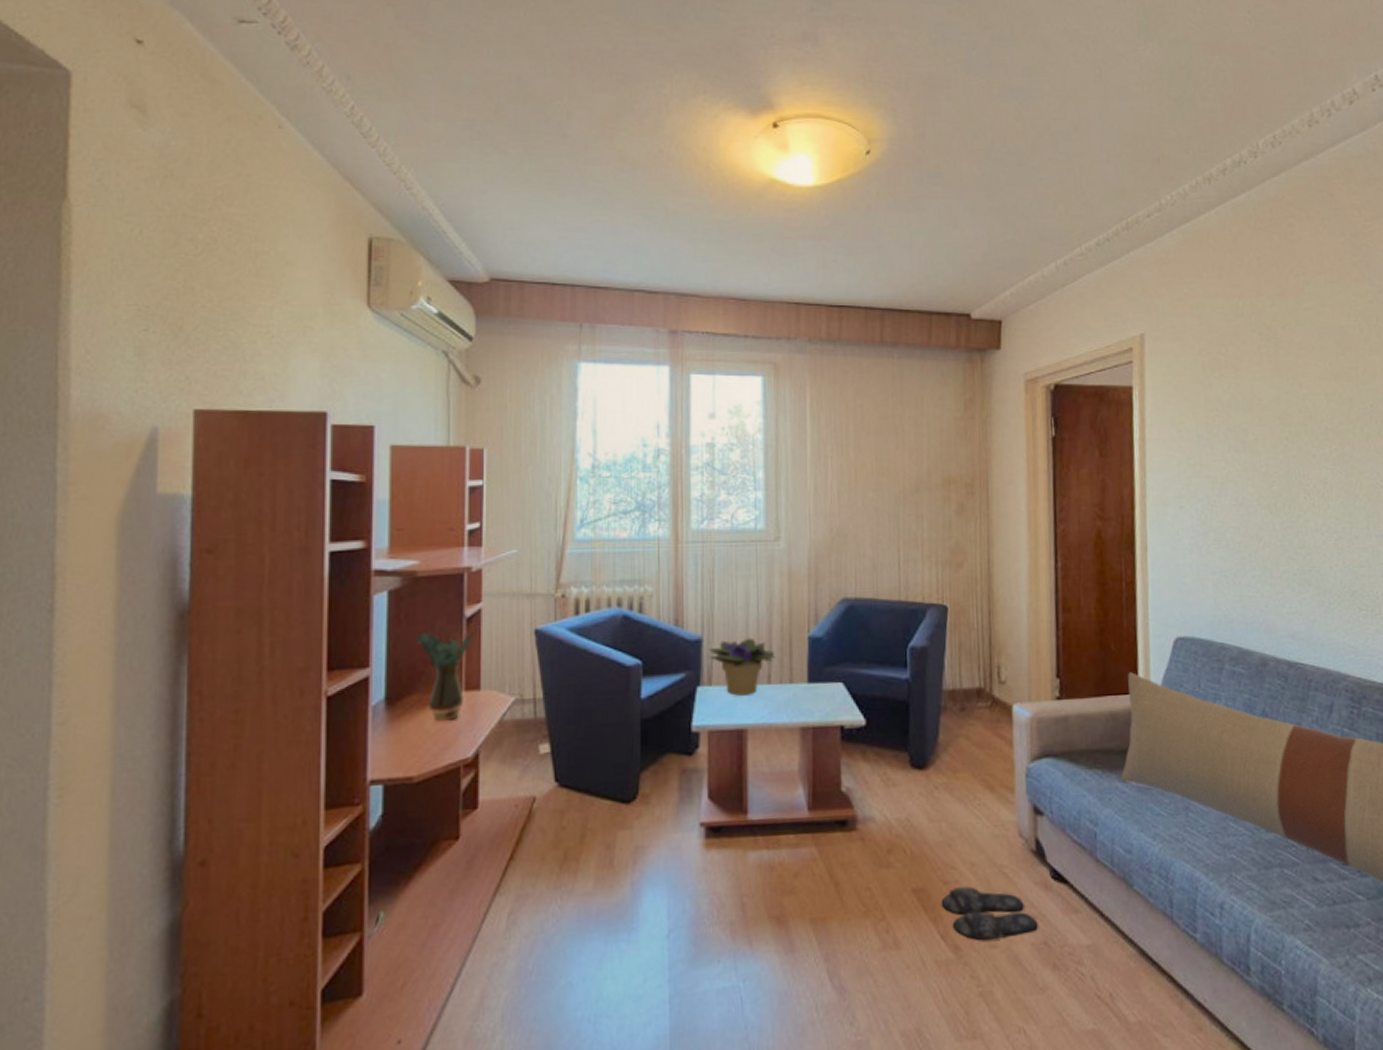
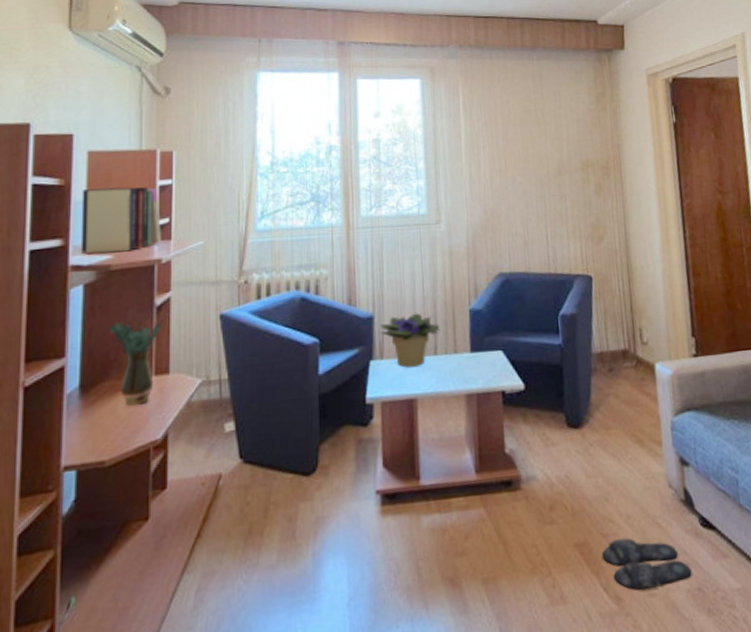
books: none [384,487,472,558] -> present [80,187,162,254]

